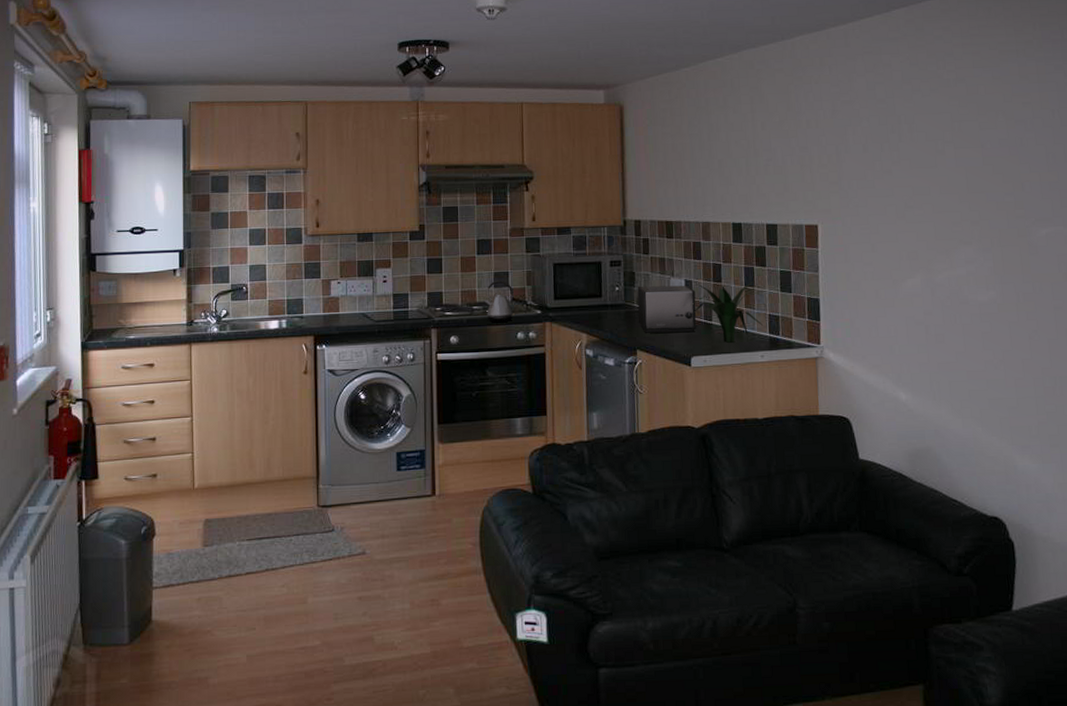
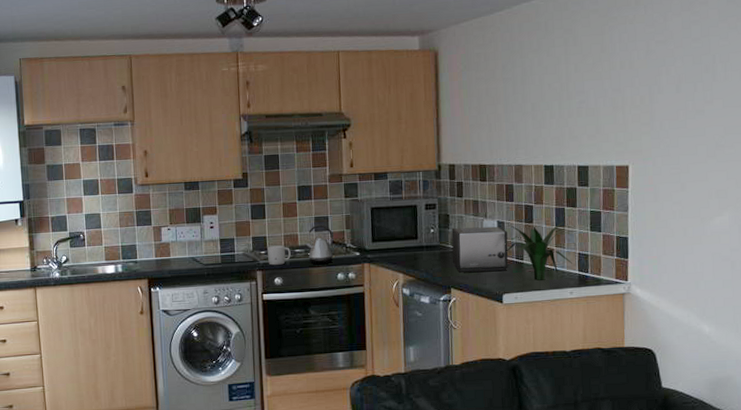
mug: none [443,301,468,323] -> present [267,245,291,265]

